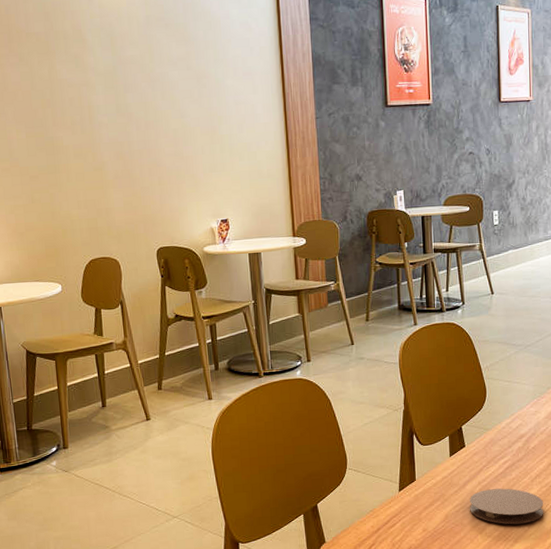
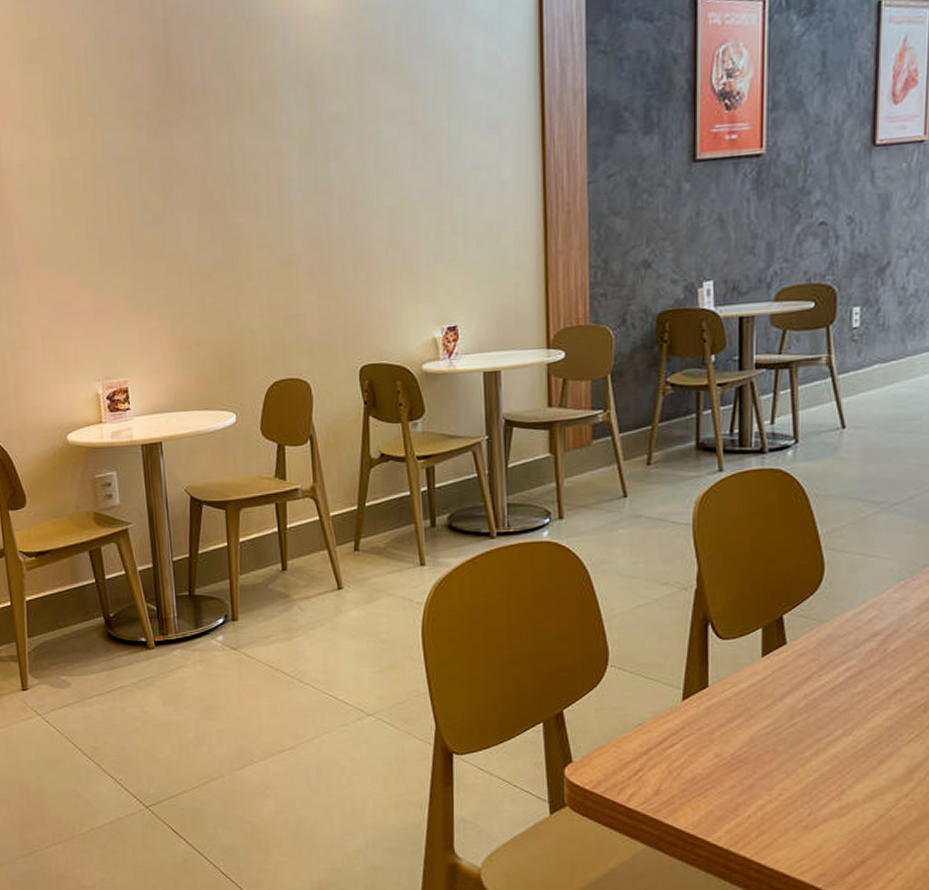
coaster: present [470,488,544,525] -> none [788,705,906,757]

